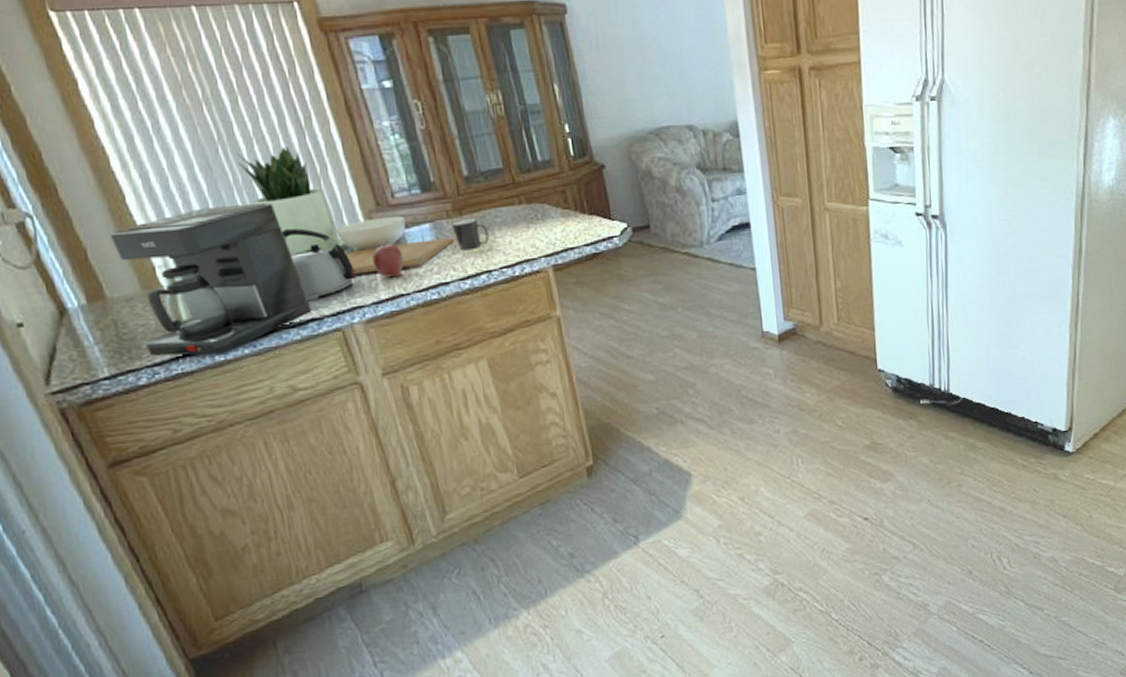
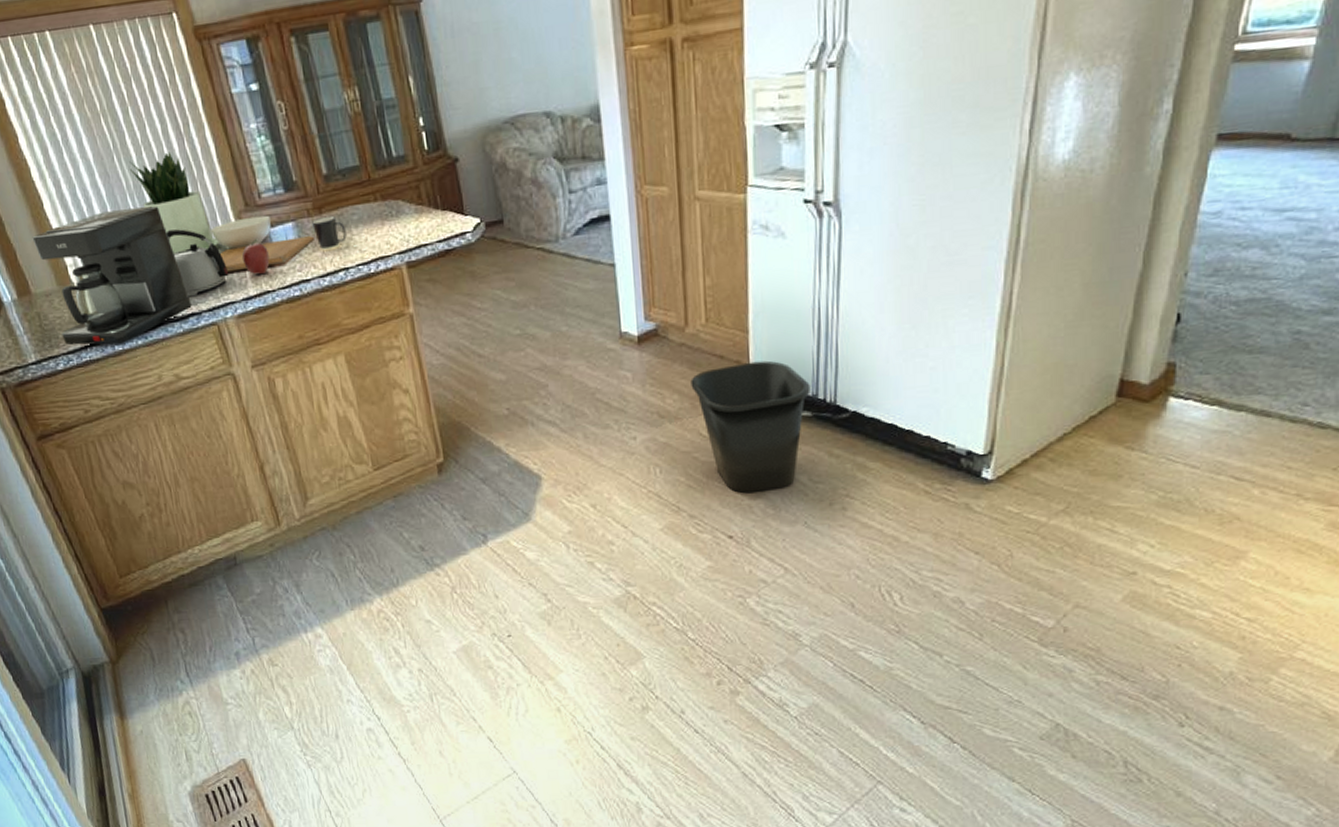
waste bin: none [826,355,928,478] -> present [690,360,810,494]

